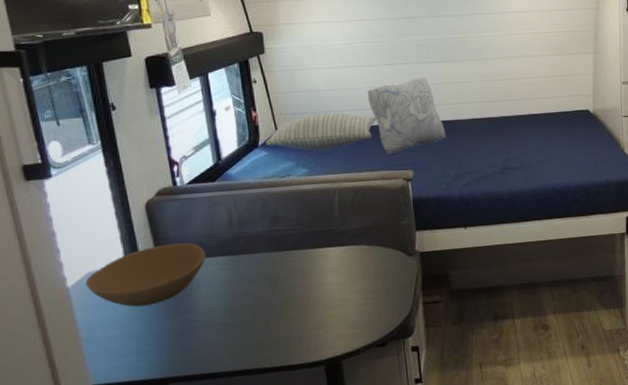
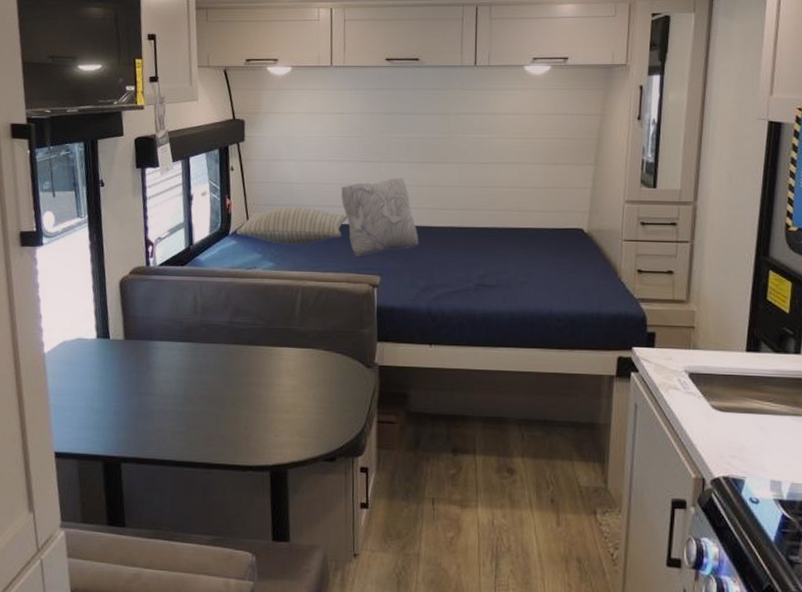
bowl: present [85,242,206,307] -> none [59,323,169,382]

